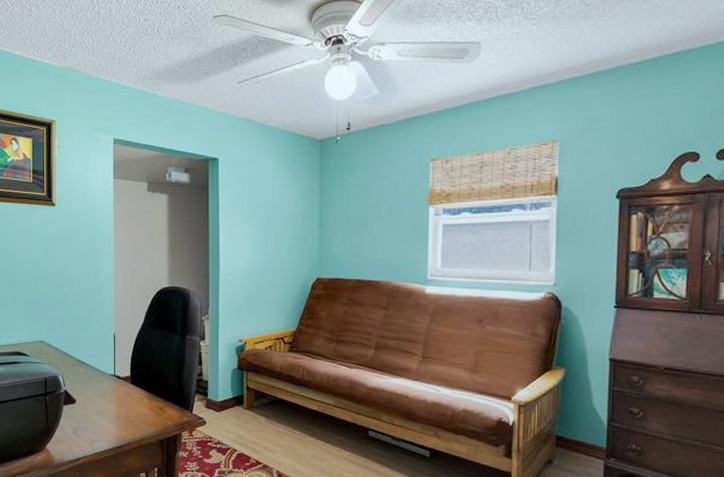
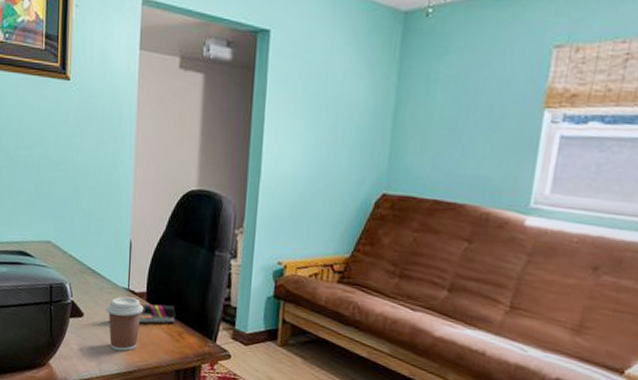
coffee cup: none [95,381,129,429] -> present [105,296,144,352]
stapler: none [125,384,157,404] -> present [138,304,176,325]

